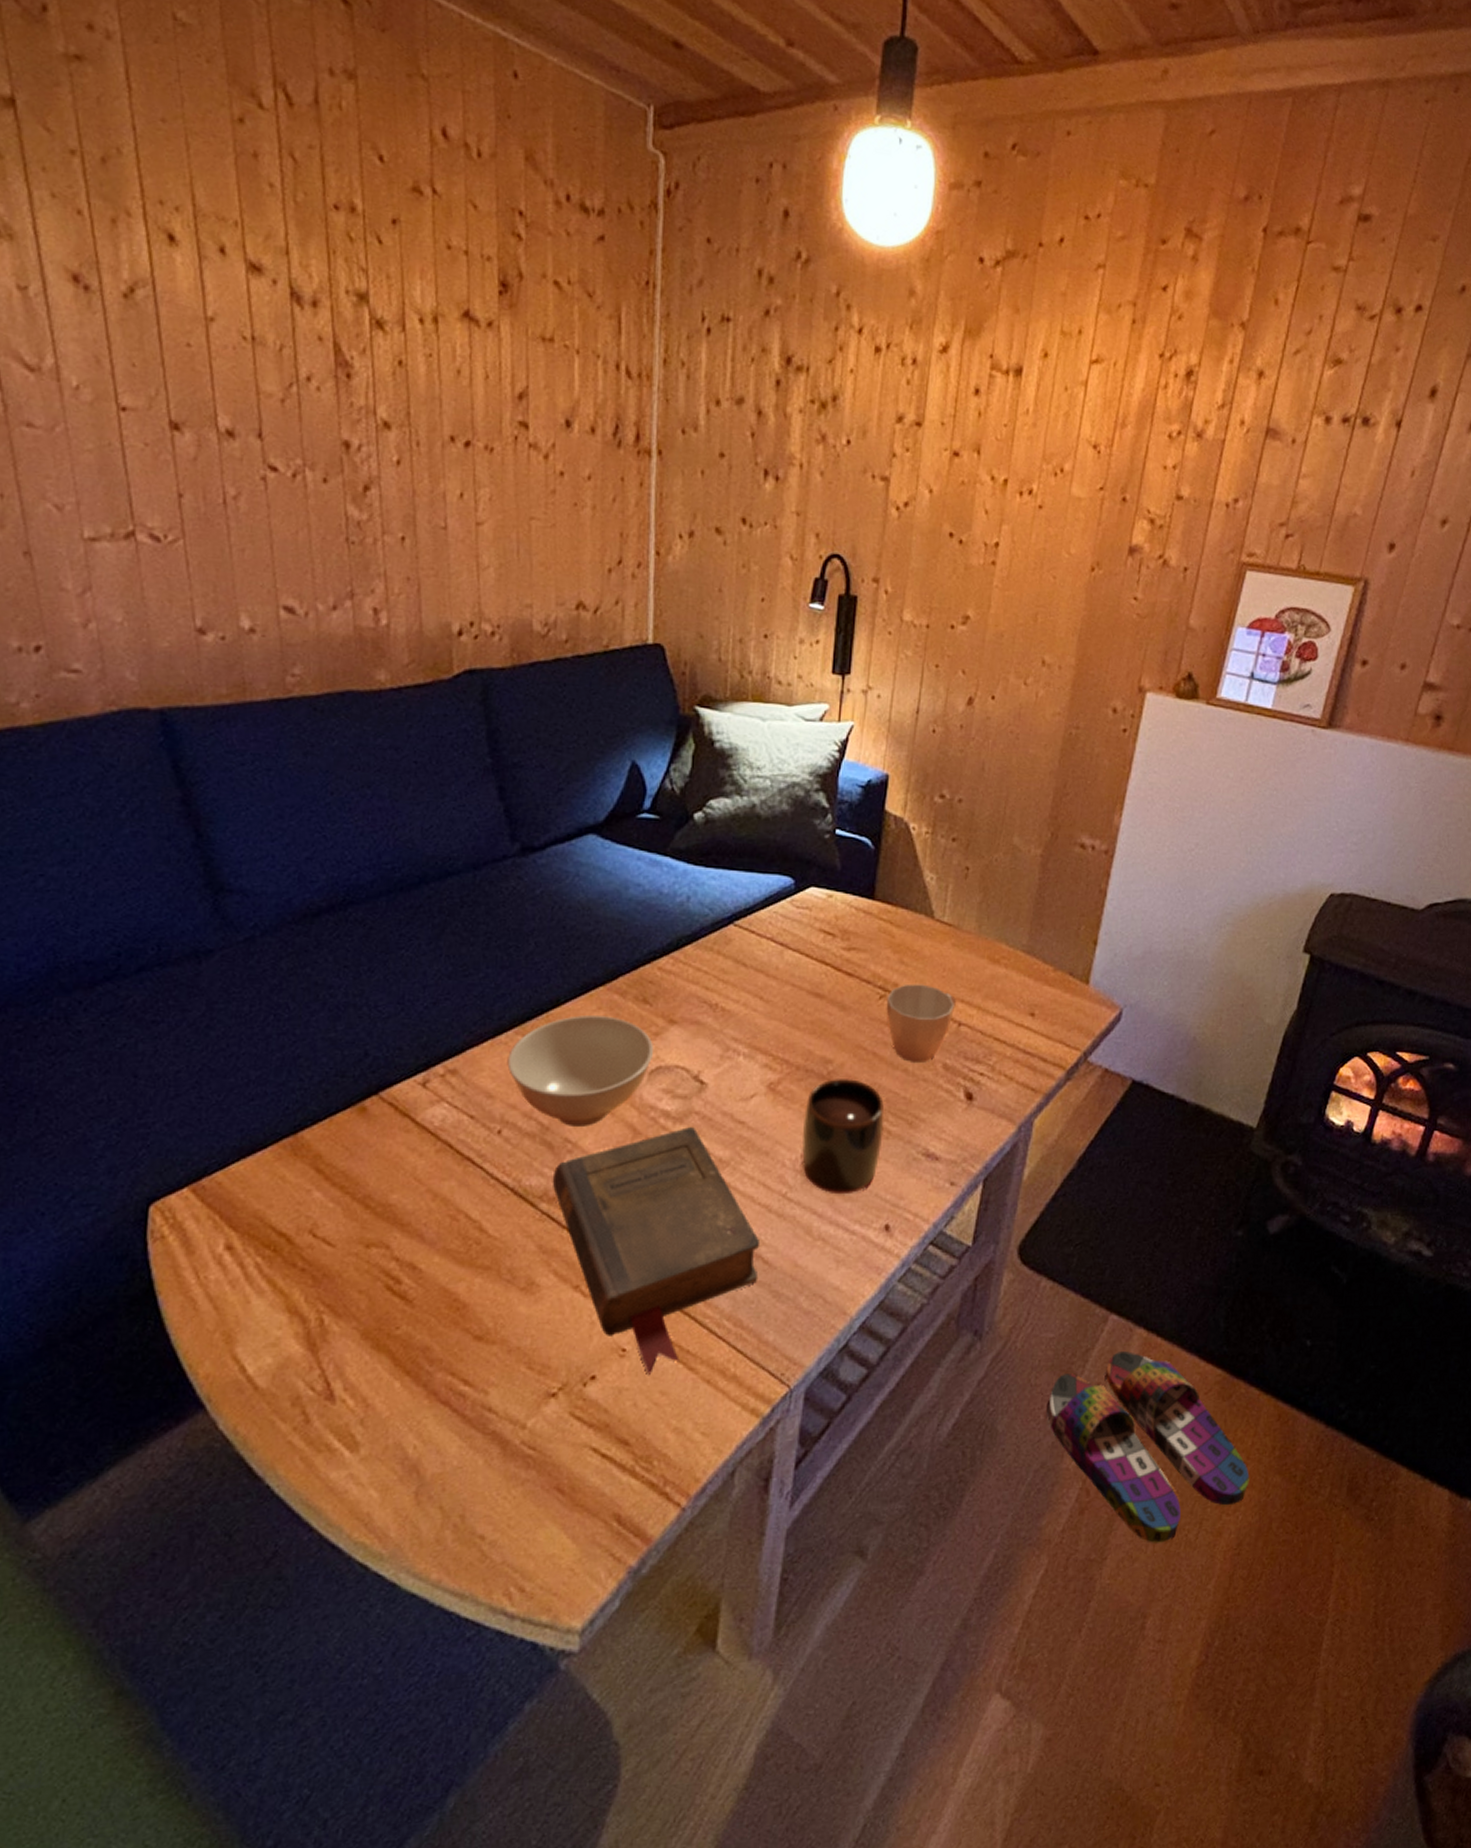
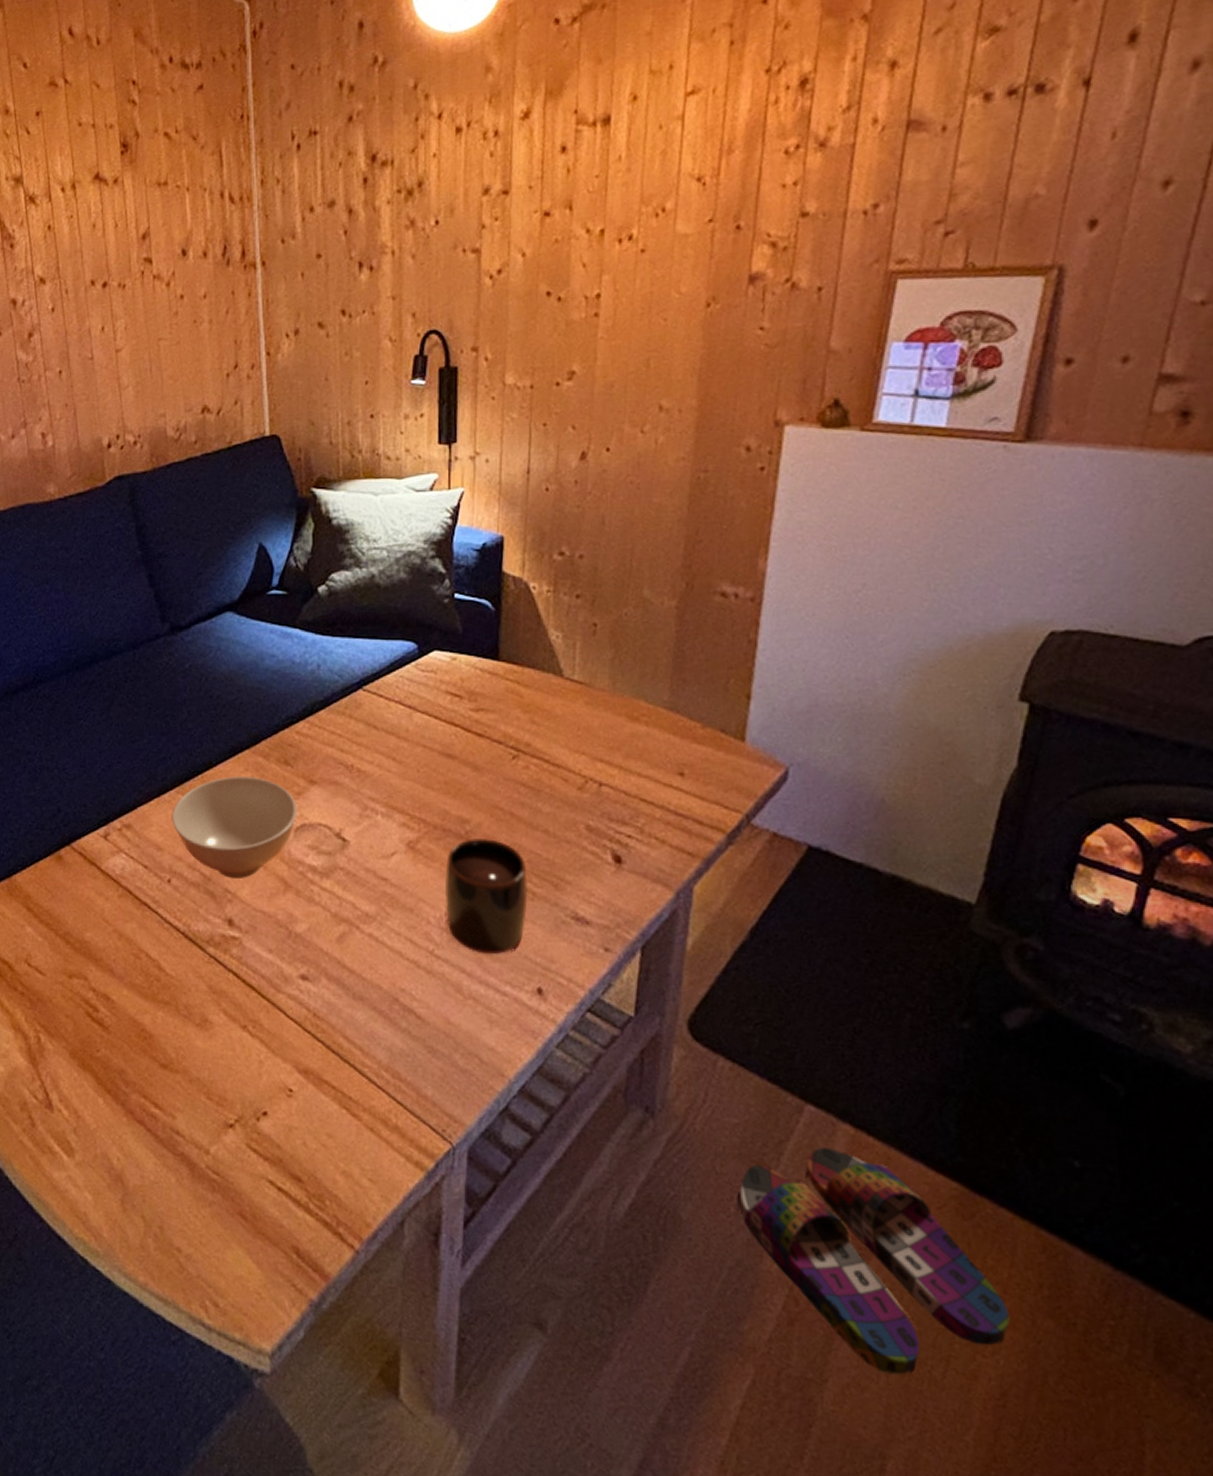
book: present [552,1127,761,1374] -> none [216,882,413,1116]
cup: present [886,984,956,1064] -> none [520,743,594,825]

